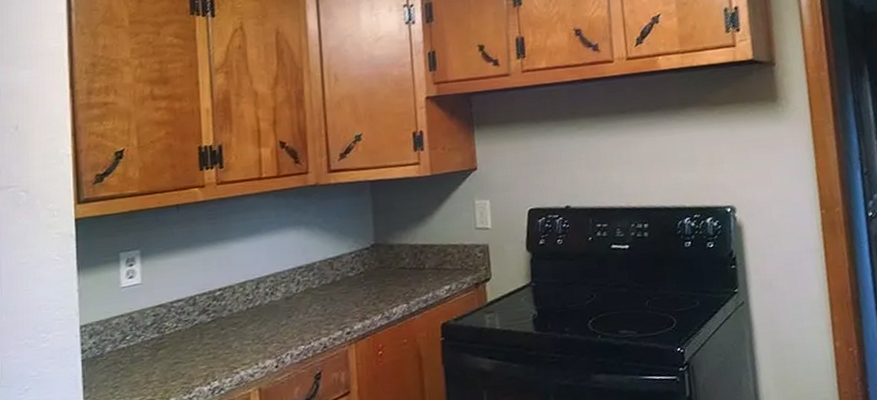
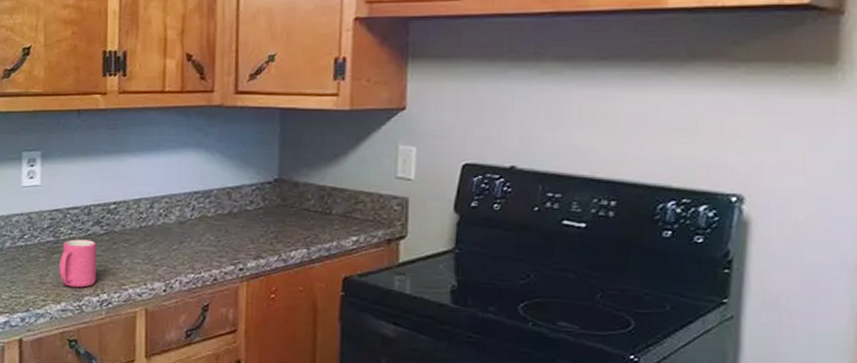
mug: none [166,330,206,381] -> present [60,239,97,288]

